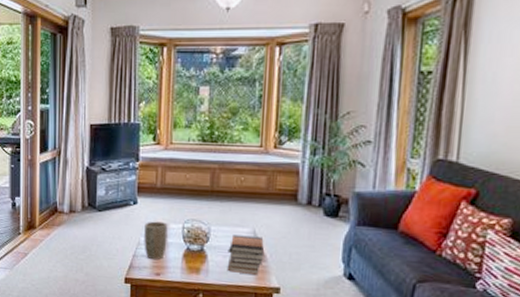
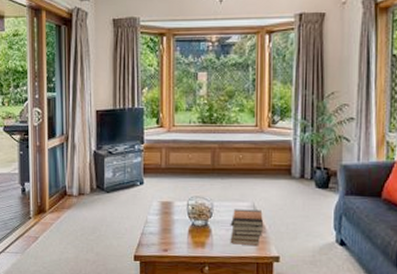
plant pot: present [144,221,168,260] -> none [151,200,173,236]

